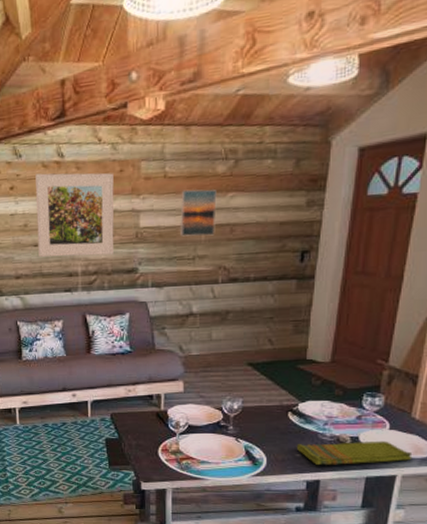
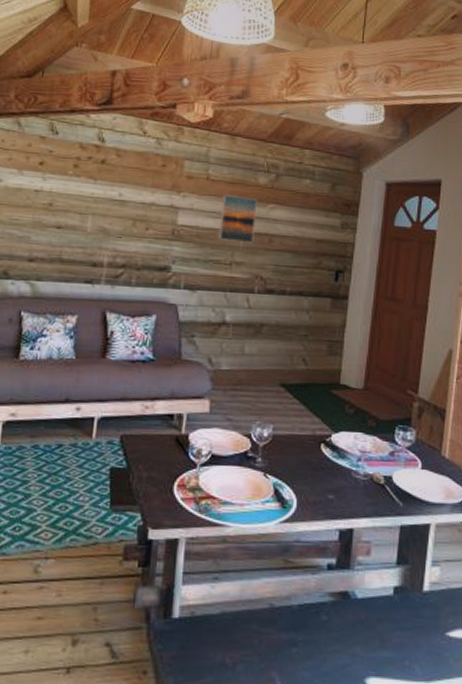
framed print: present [35,172,114,257] -> none [60,153,155,248]
dish towel: present [296,441,413,465] -> none [328,481,445,510]

